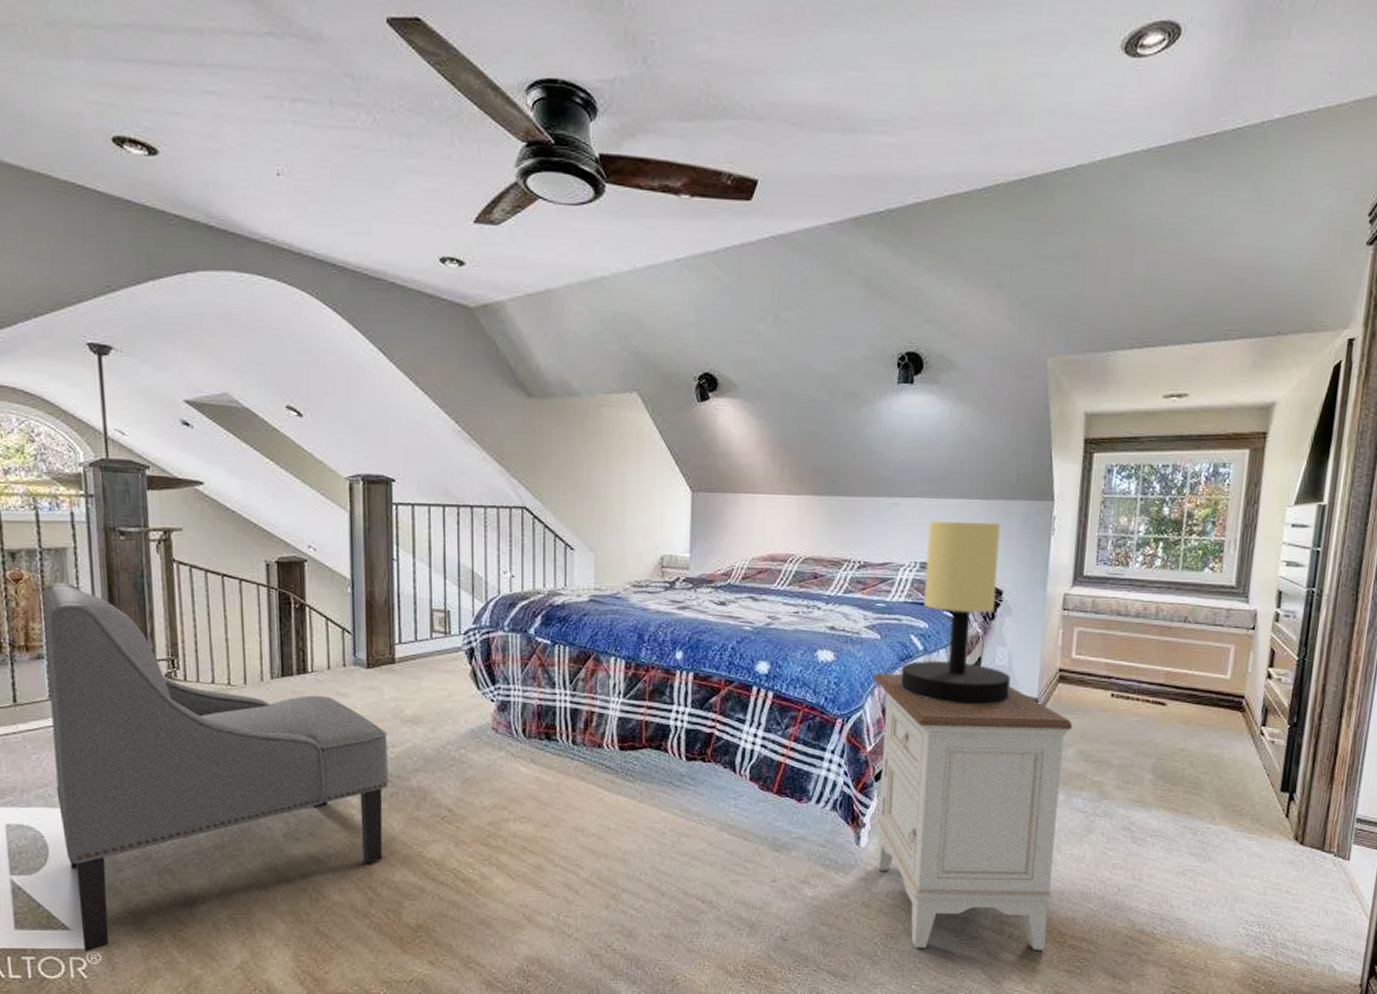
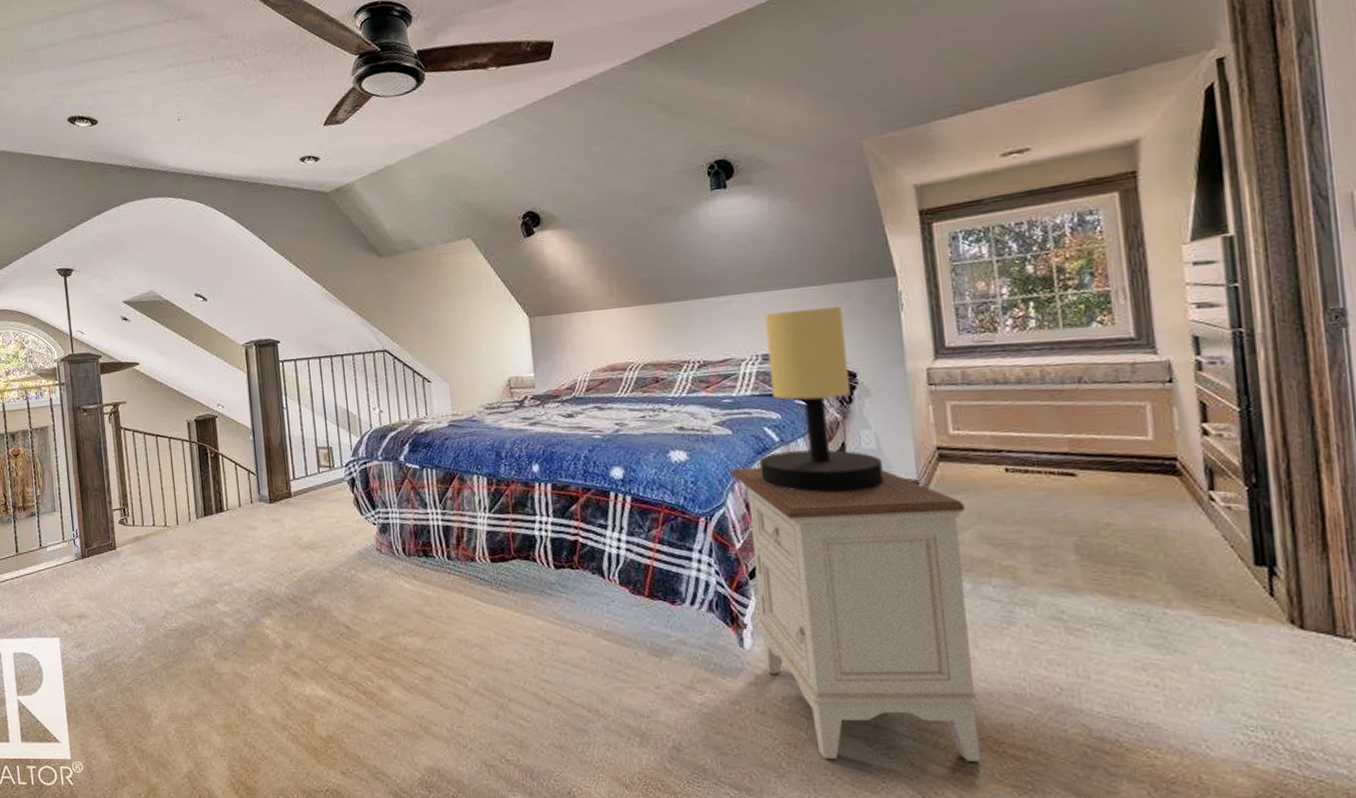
chair: present [42,583,390,952] -> none [33,454,295,762]

